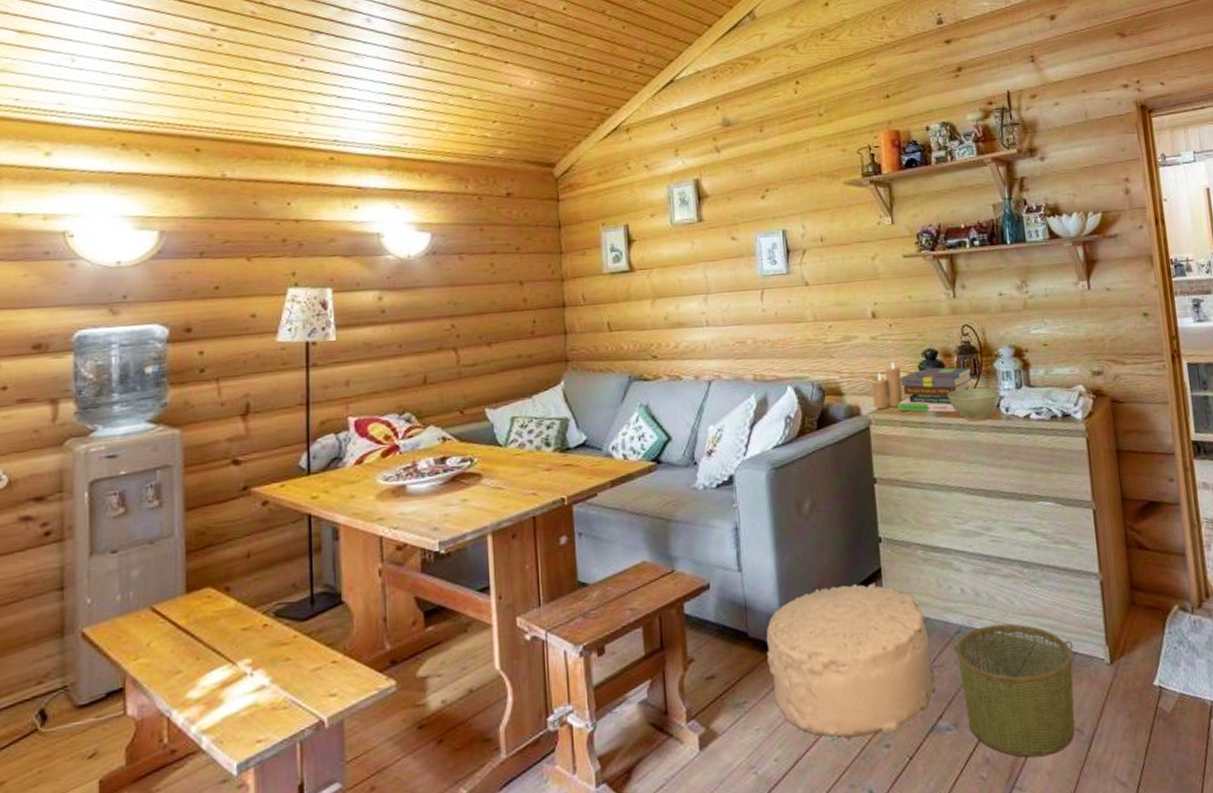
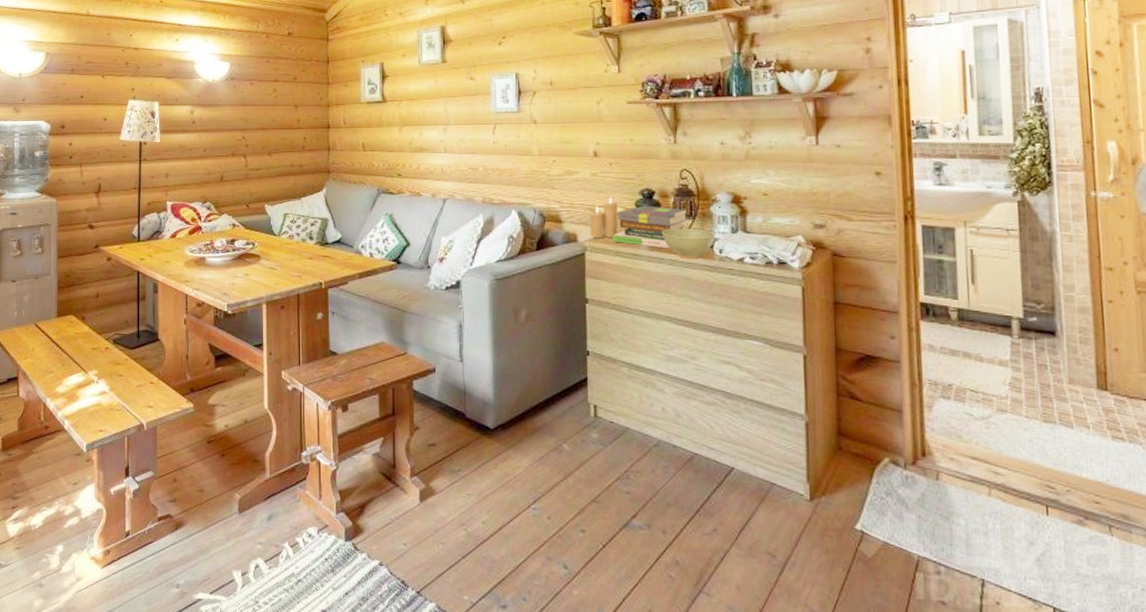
pouf: present [766,582,937,738] -> none [480,386,634,520]
basket: present [953,623,1075,758] -> none [651,444,772,571]

